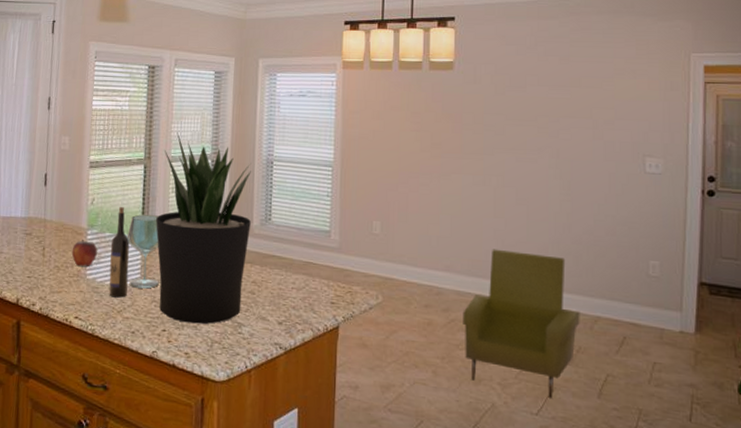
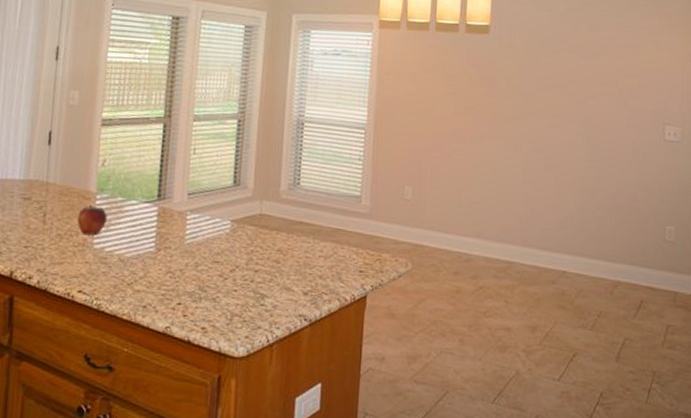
wine bottle: present [109,206,130,298] -> none [118,168,145,269]
wine glass: present [126,214,159,289] -> none [141,177,177,259]
planter: present [156,133,252,324] -> none [174,90,281,296]
armchair: present [462,249,580,398] -> none [490,214,602,363]

